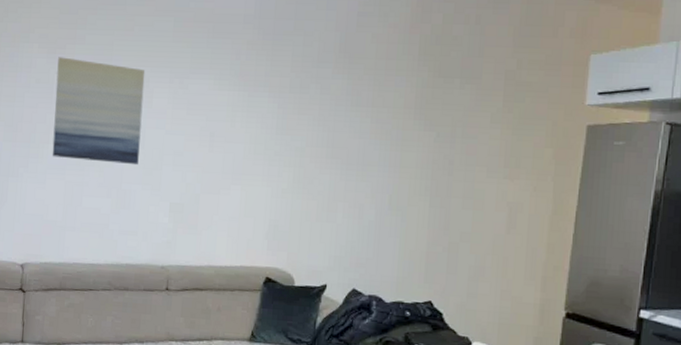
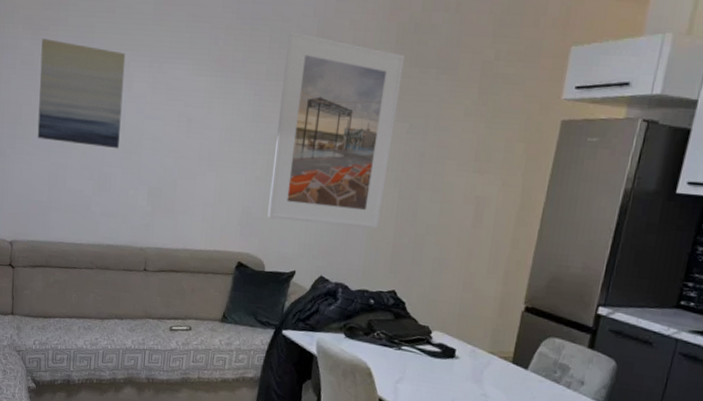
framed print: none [295,45,428,239] -> present [267,30,405,229]

